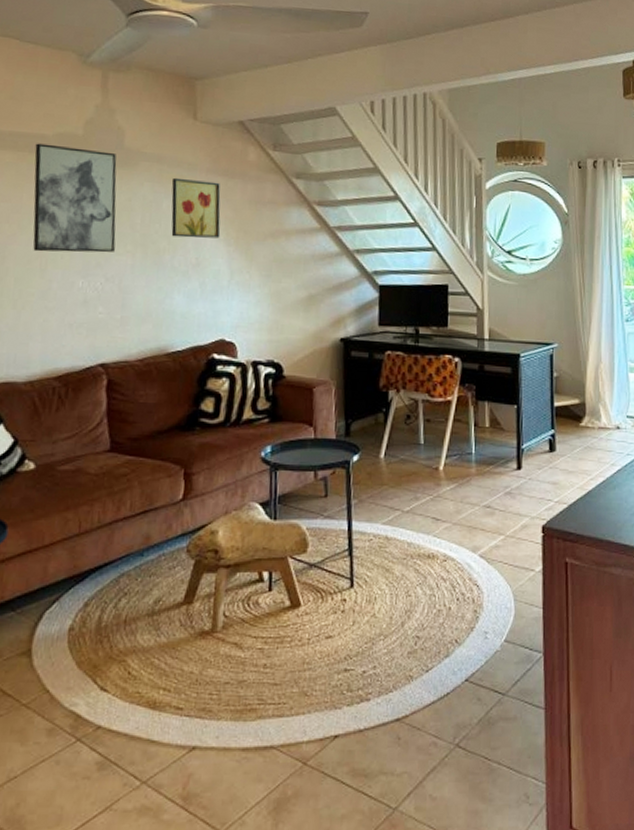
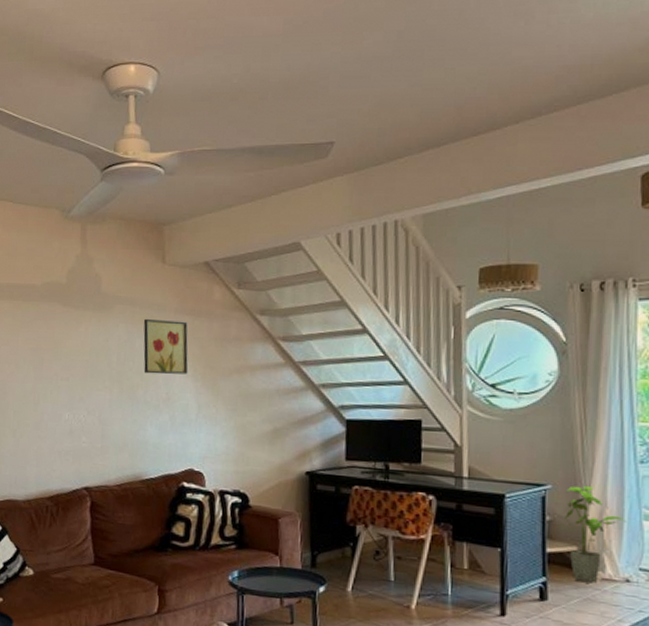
wall art: present [33,143,117,253] -> none [27,292,96,389]
house plant: none [569,344,617,432] -> present [565,486,627,584]

